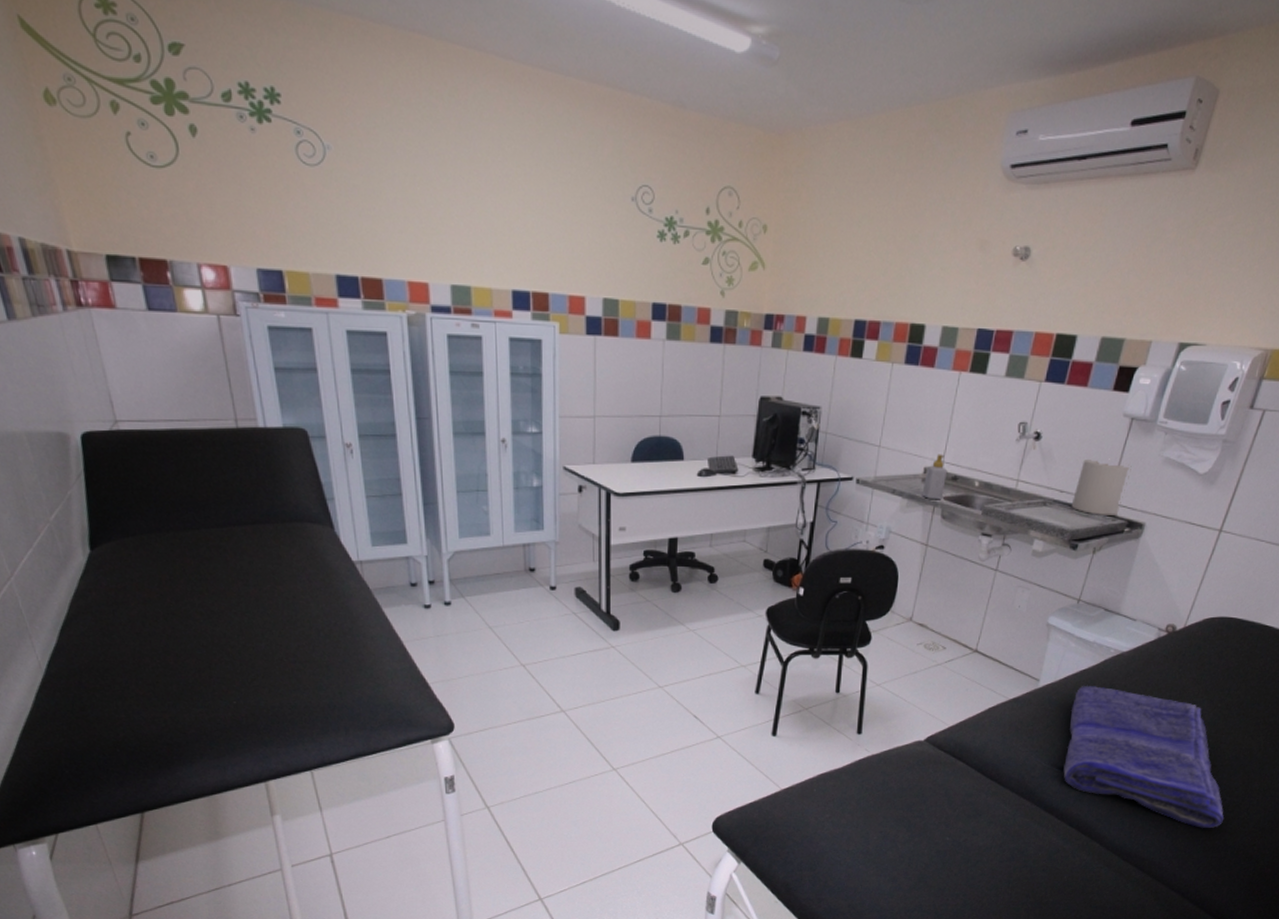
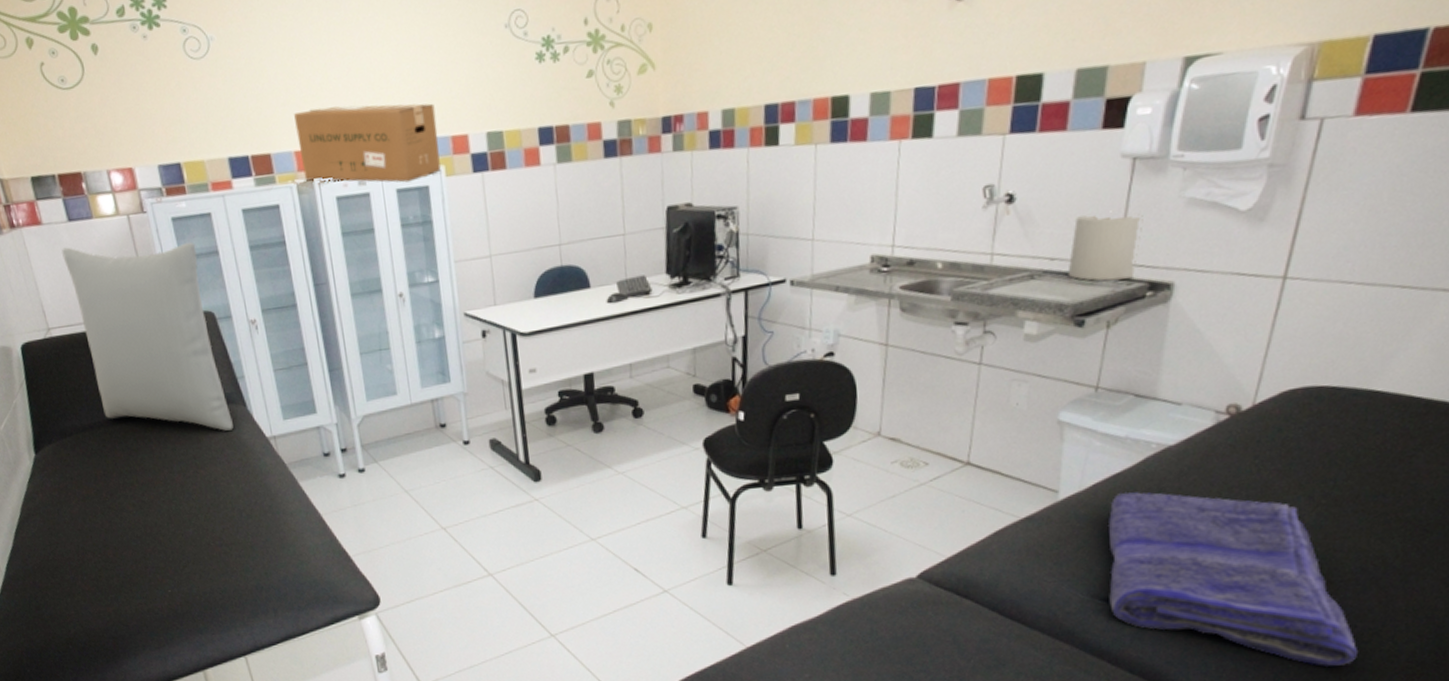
pillow: none [137,337,318,550] -> present [61,241,234,431]
box: none [411,242,556,333] -> present [294,103,441,183]
soap bottle: present [922,454,948,500] -> none [872,237,901,292]

